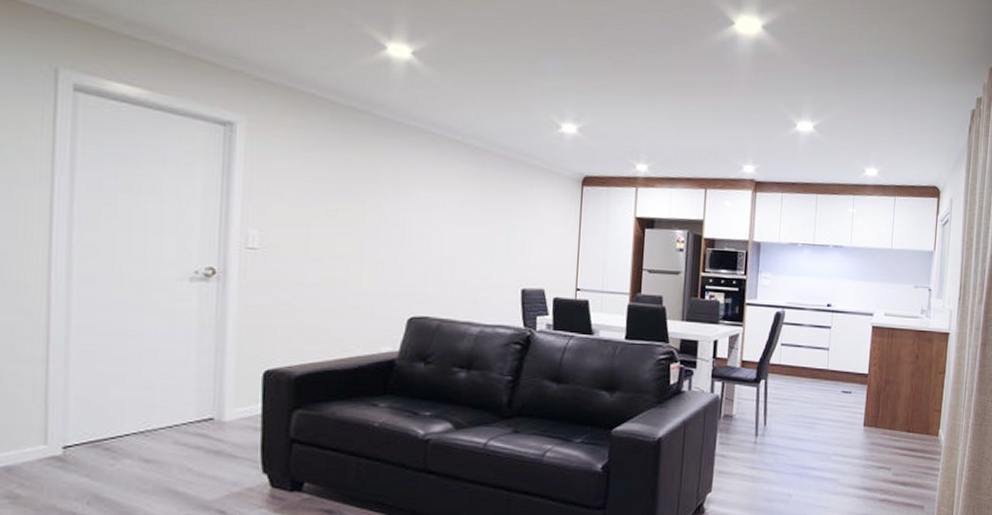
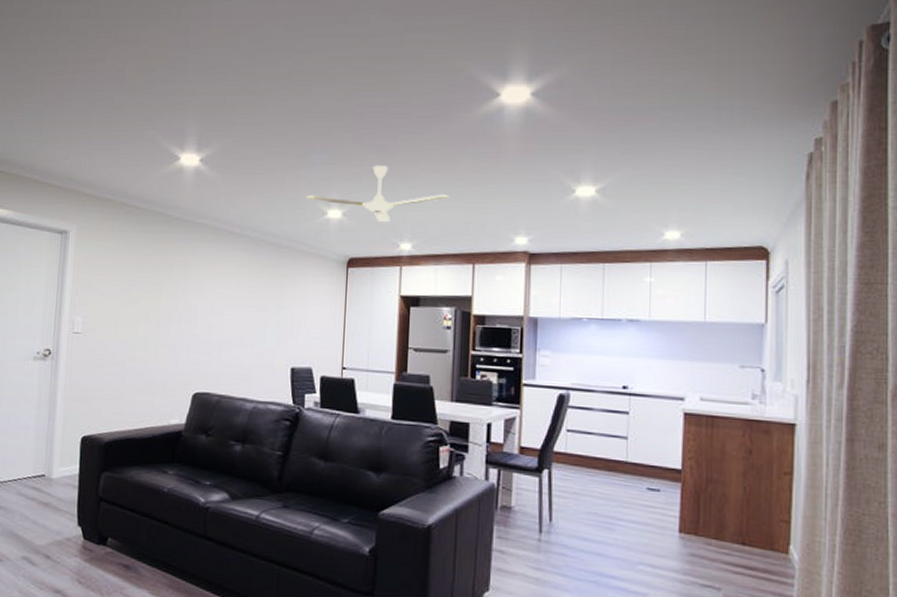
ceiling fan: none [537,80,685,141] -> present [305,165,450,222]

